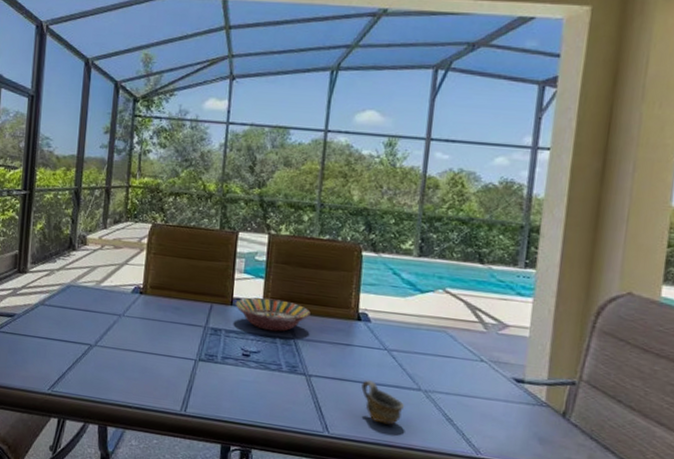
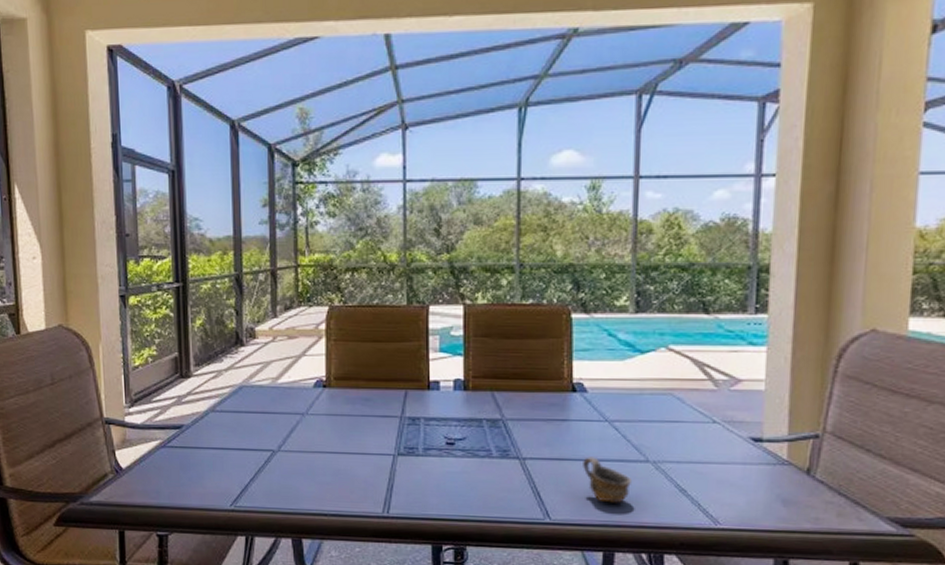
serving bowl: present [235,297,311,332] -> none [433,377,519,414]

